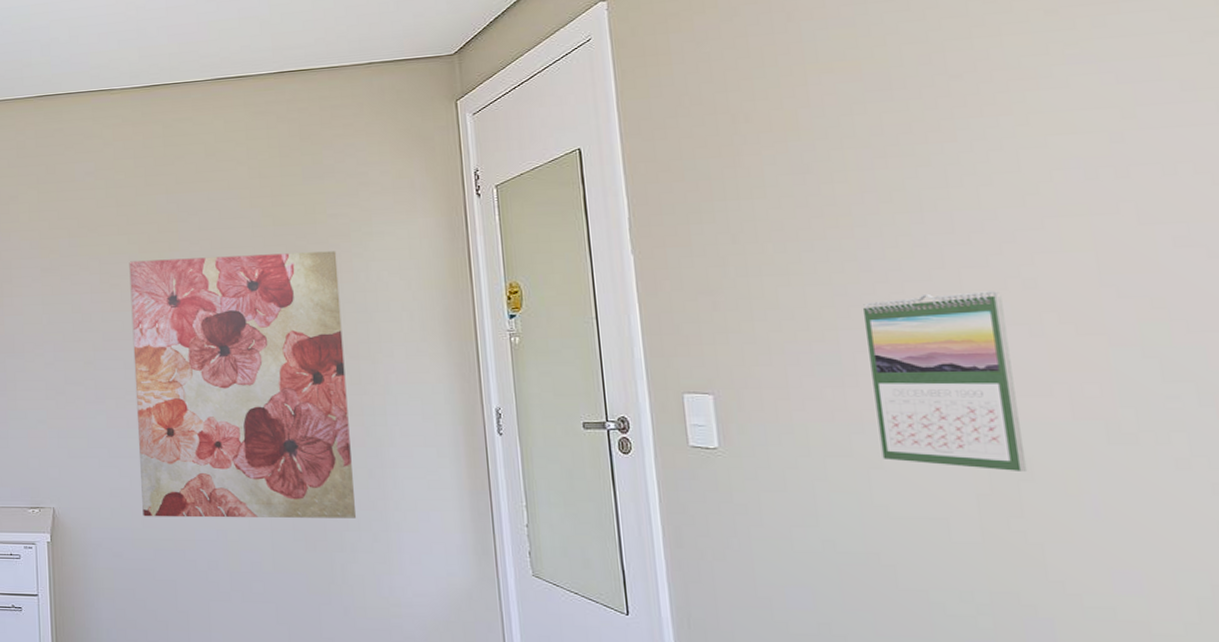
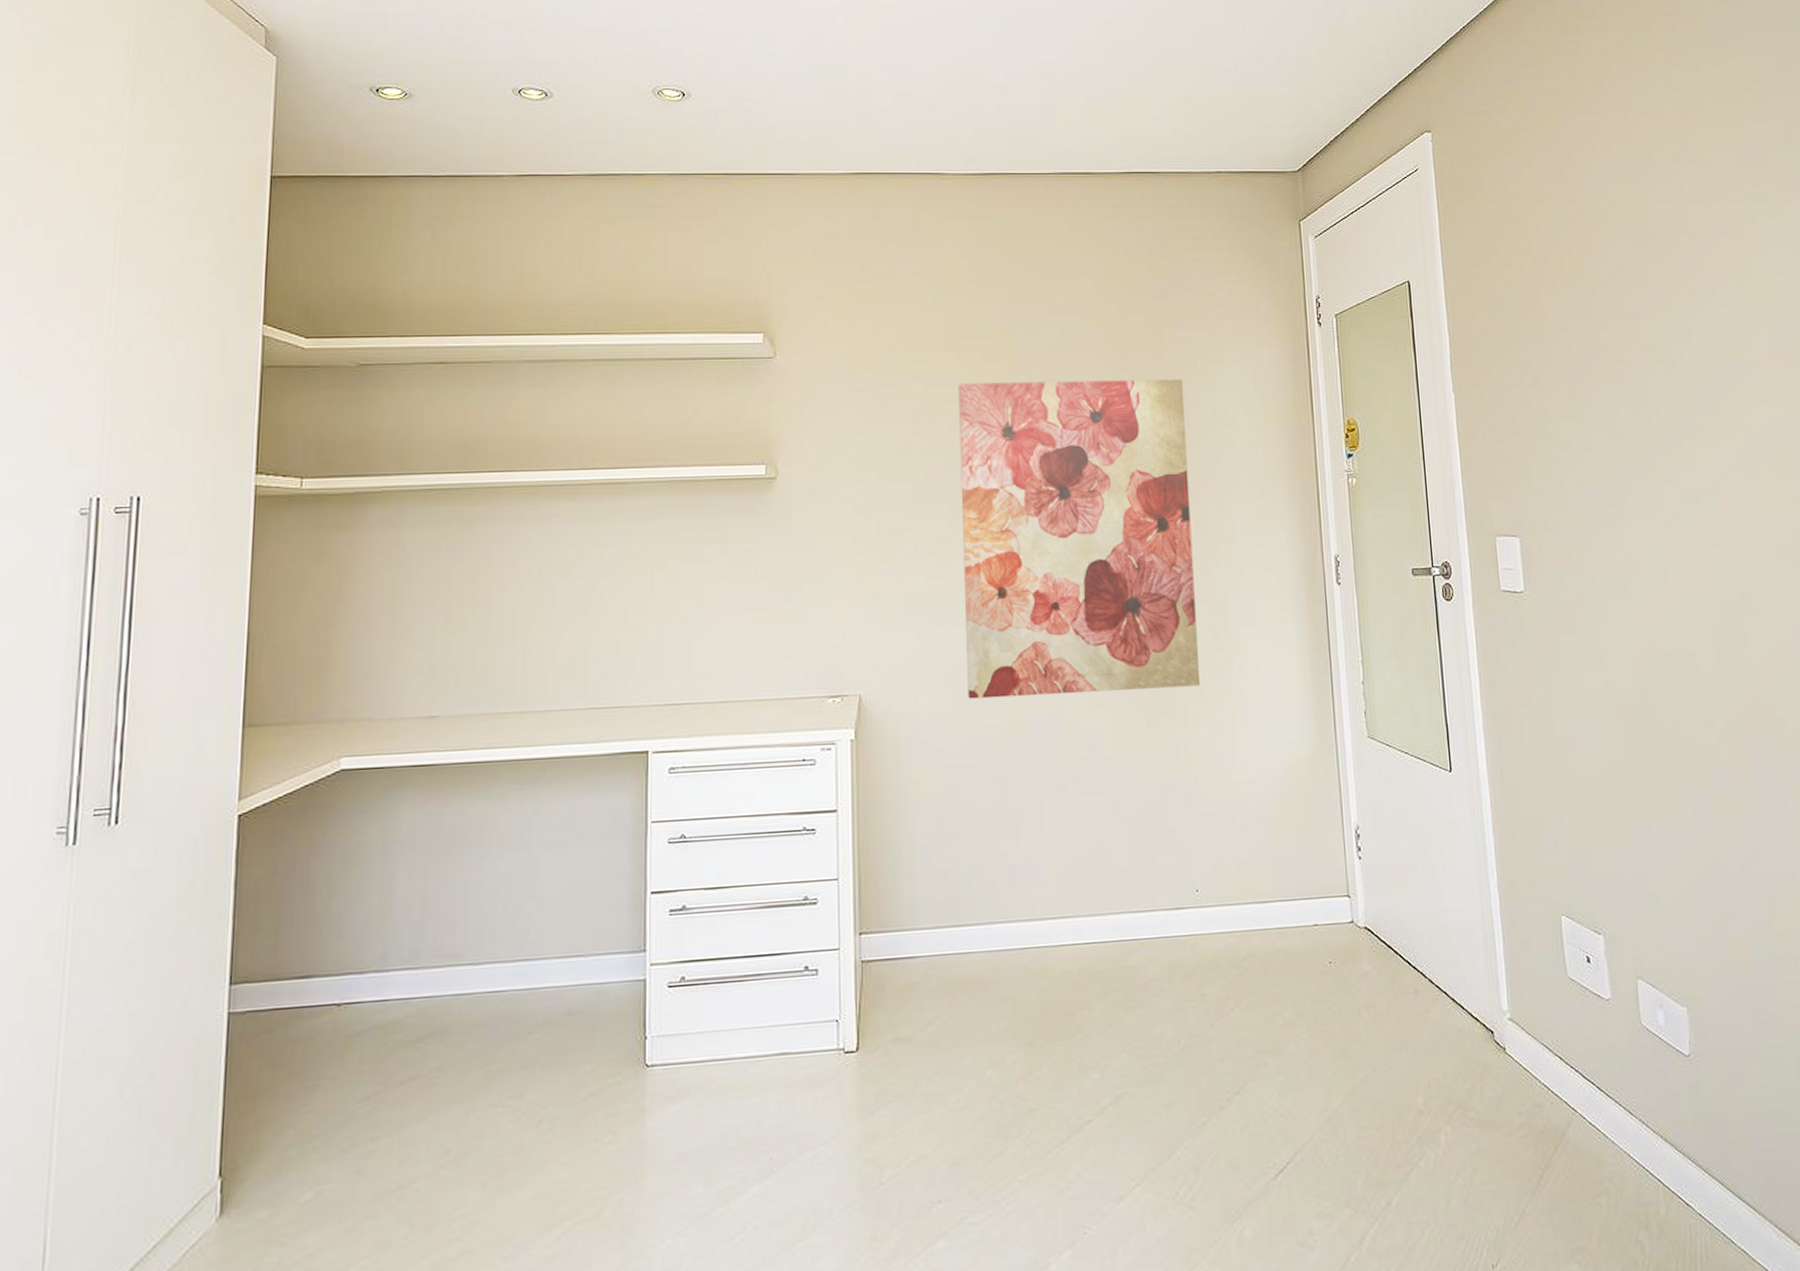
calendar: present [862,291,1028,471] -> none [1632,436,1749,605]

